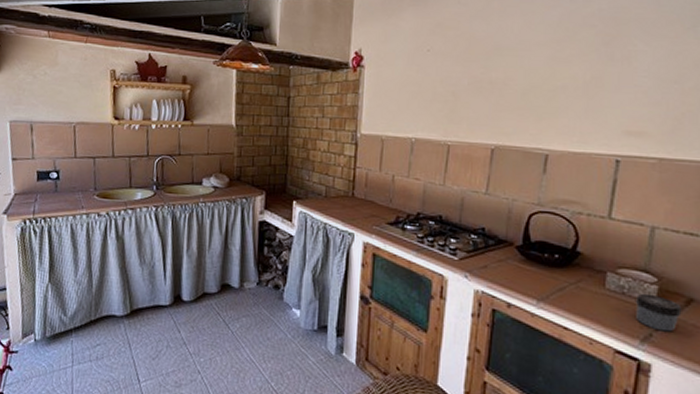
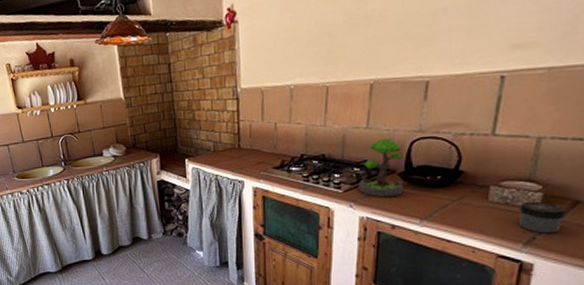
plant: none [474,207,521,272] -> present [358,138,403,198]

